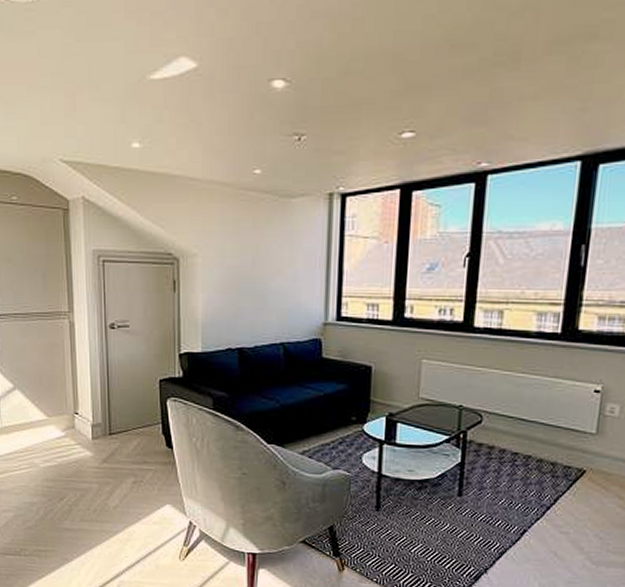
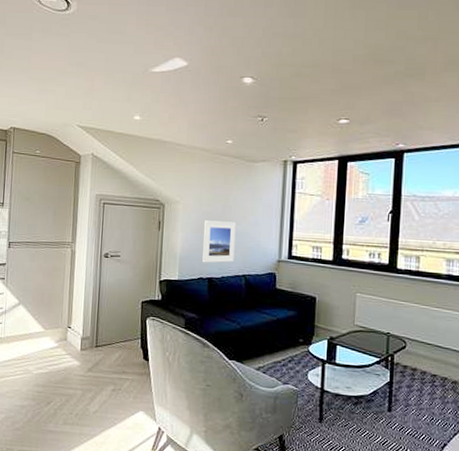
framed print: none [229,277,270,330] -> present [202,220,236,263]

